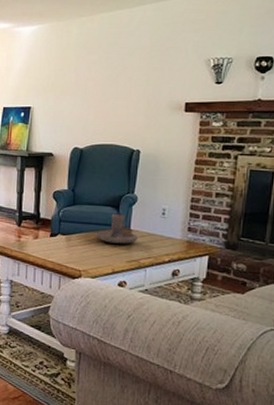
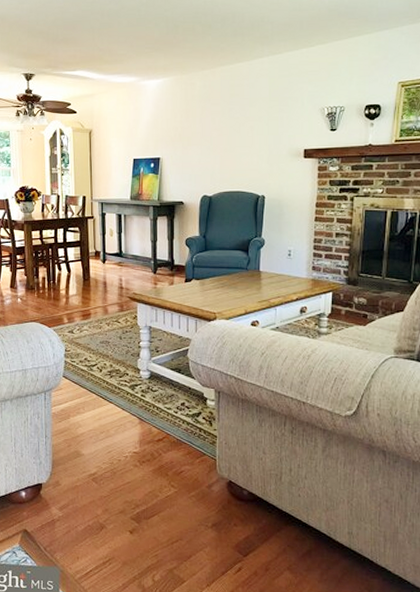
candle holder: present [95,214,139,244] -> none [228,258,268,285]

